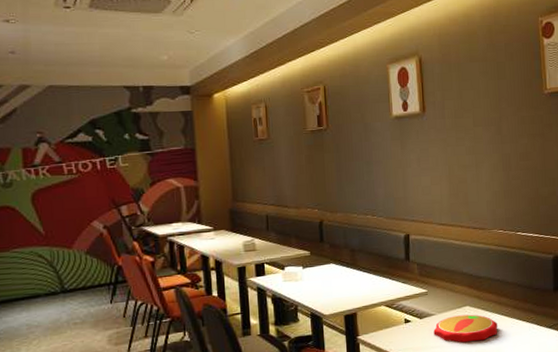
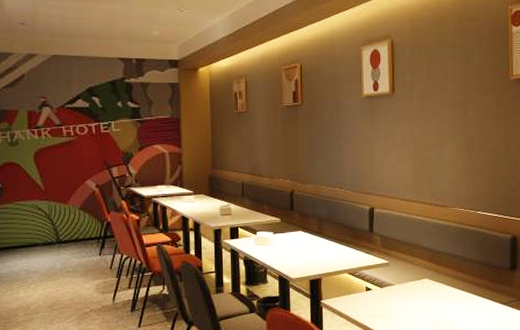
plate: present [433,314,498,343] -> none [392,286,454,313]

